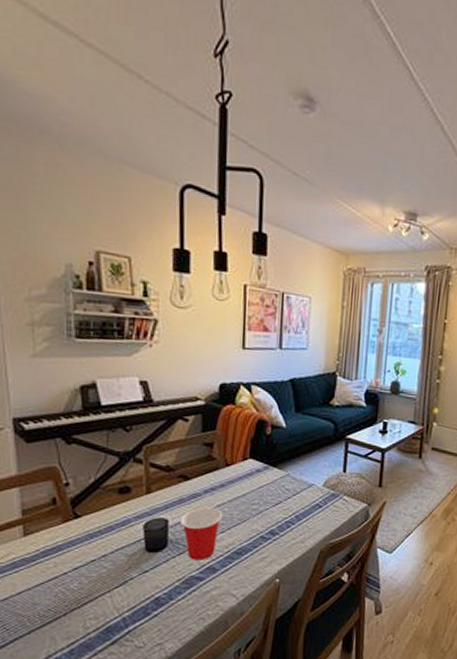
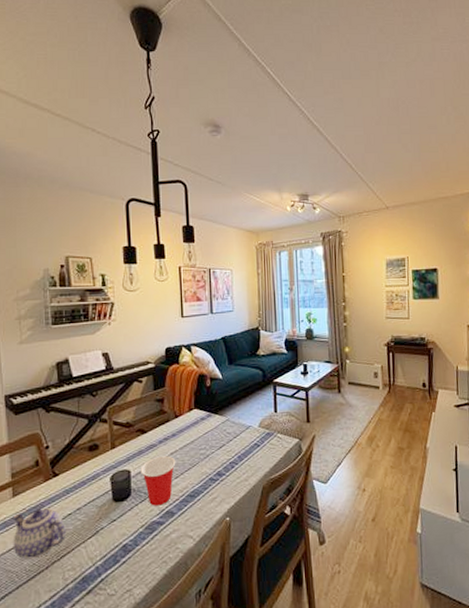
teapot: none [24,552,88,604] -> present [13,508,66,560]

